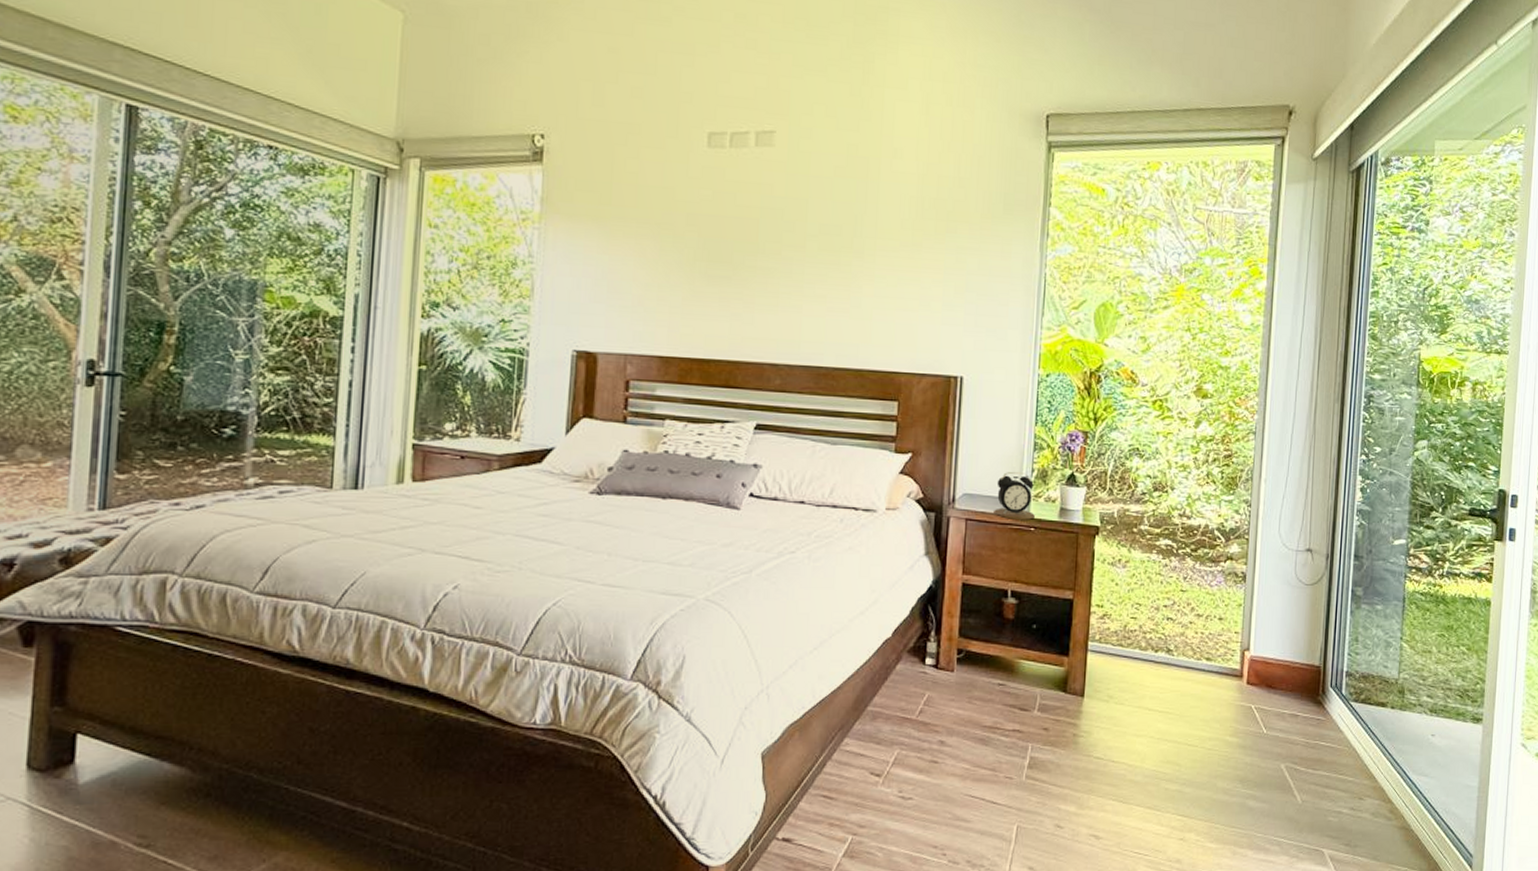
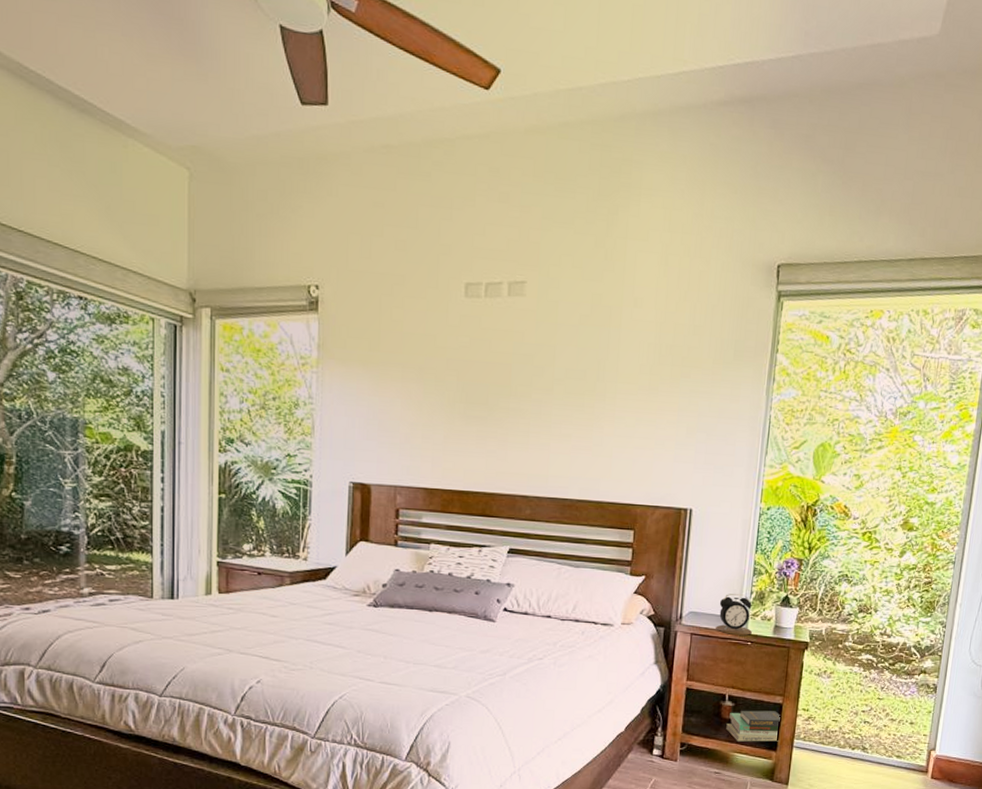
books: none [1009,608,1072,646] -> present [726,710,781,742]

